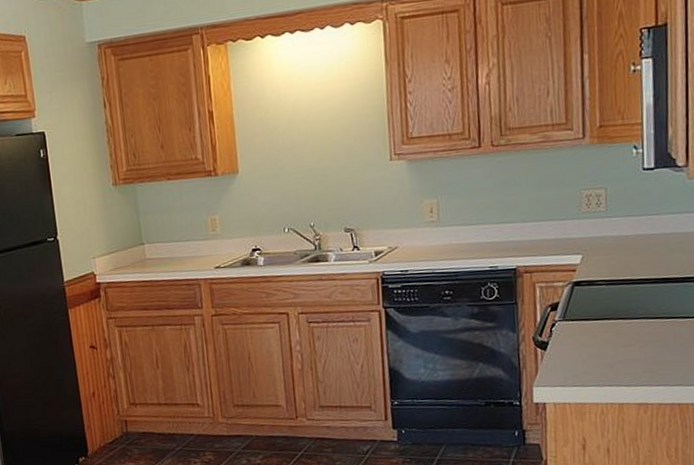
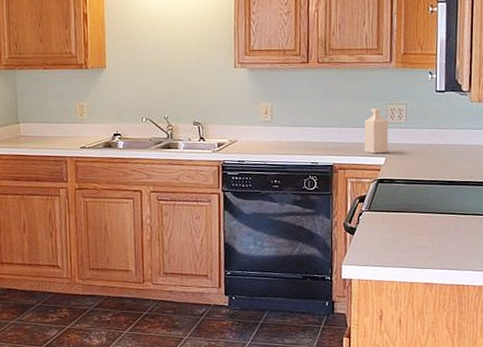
soap dispenser: none [553,196,585,252] -> present [364,109,389,154]

